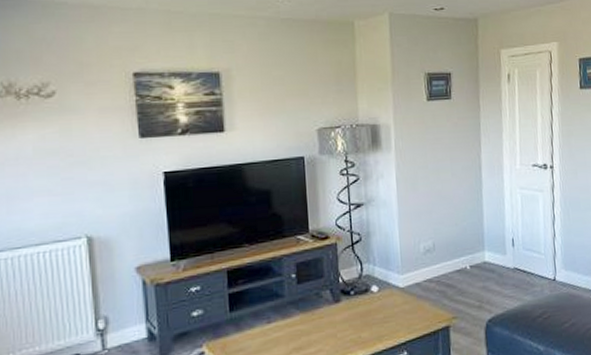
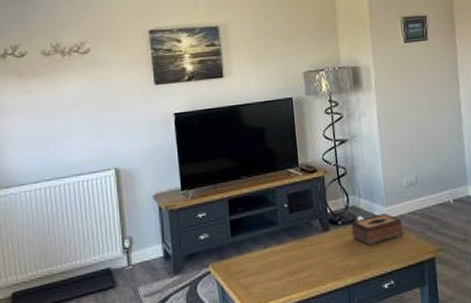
tissue box: none [364,281,418,317] -> present [351,213,403,246]

